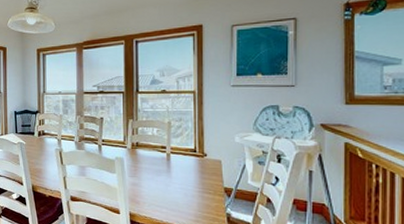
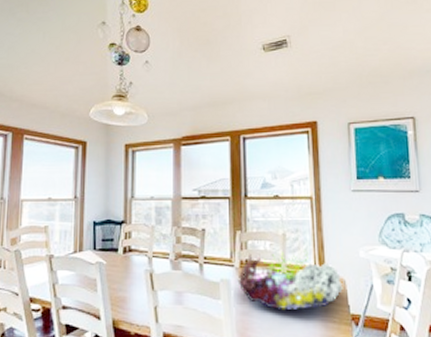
flower arrangement: none [129,136,221,183] -> present [237,251,346,309]

